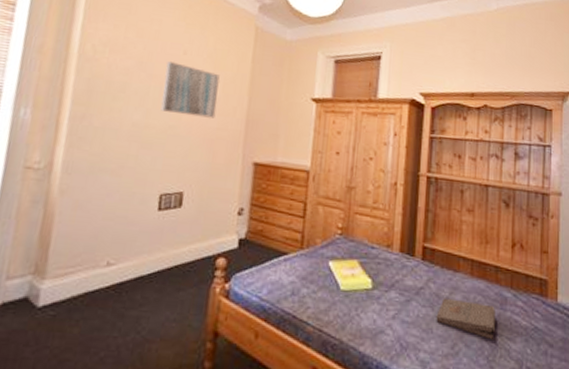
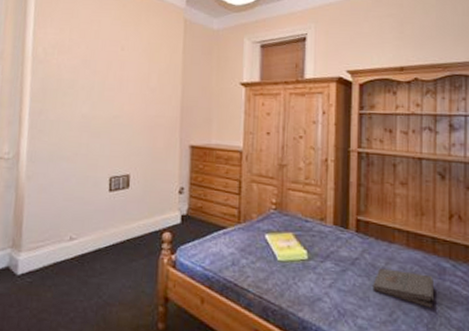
wall art: present [160,61,220,118] -> none [104,58,156,107]

